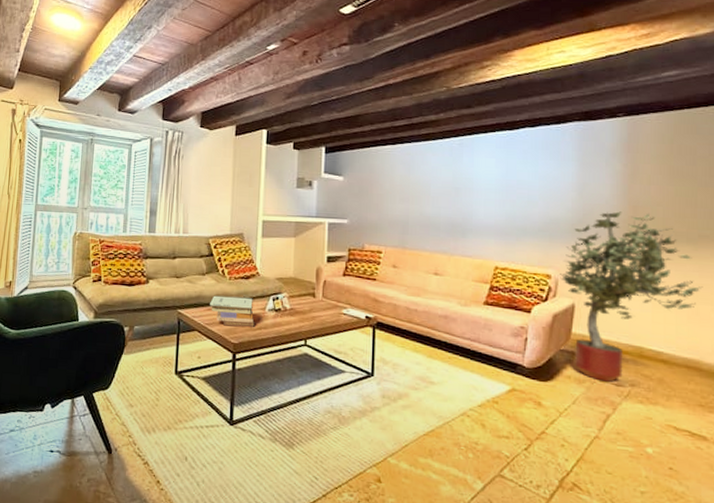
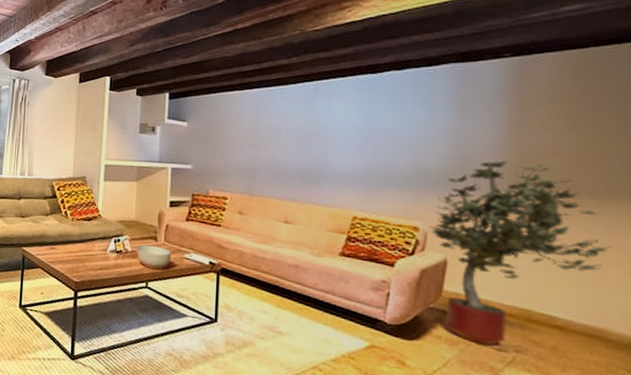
books: present [210,295,255,327] -> none [53,235,96,267]
bowl: none [294,301,330,327] -> present [136,244,172,270]

